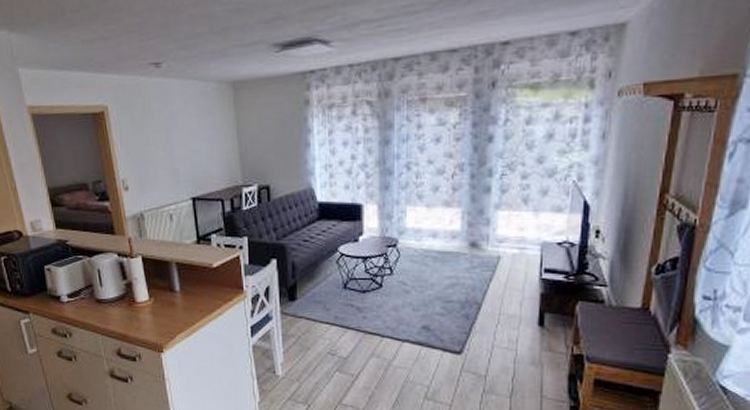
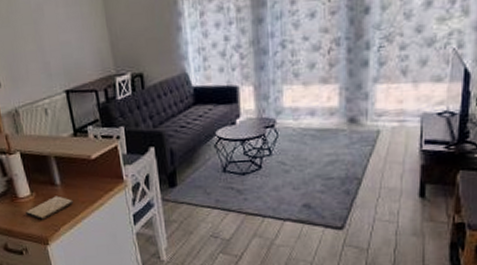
cutting board: none [142,302,192,326] -> present [26,196,74,220]

